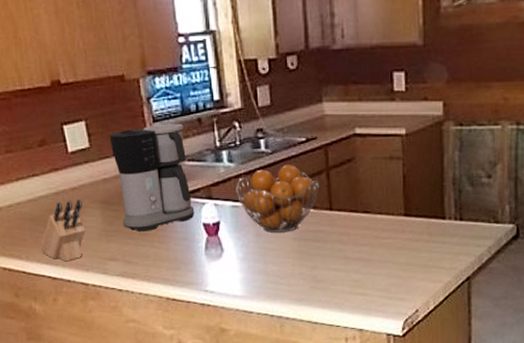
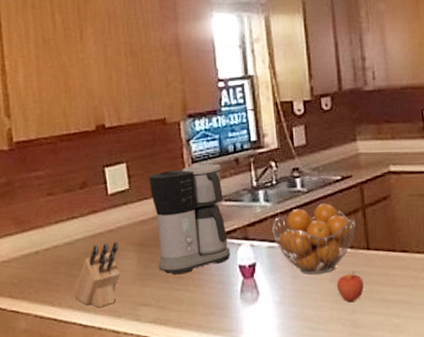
apple: none [299,230,325,259] -> present [336,271,364,303]

